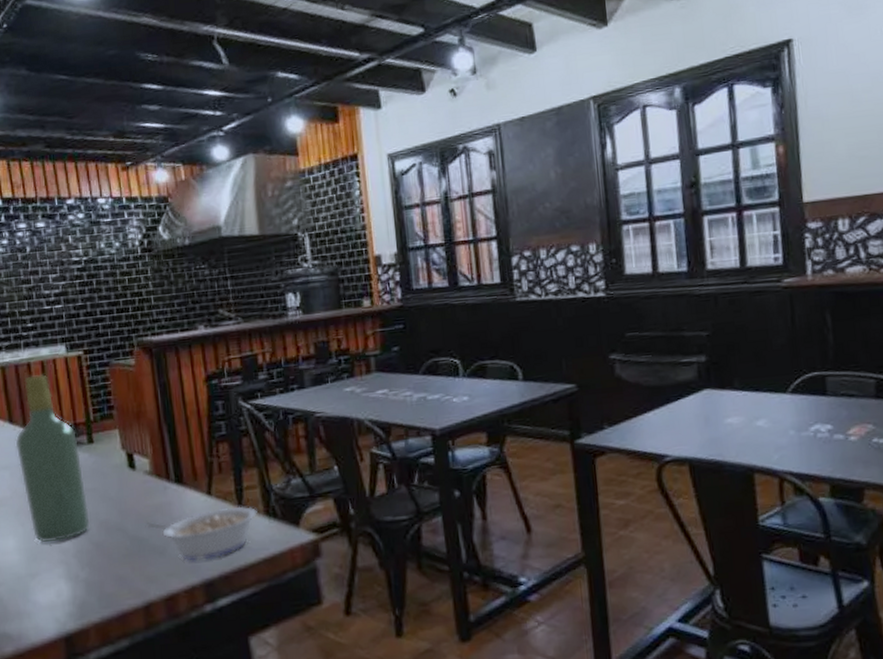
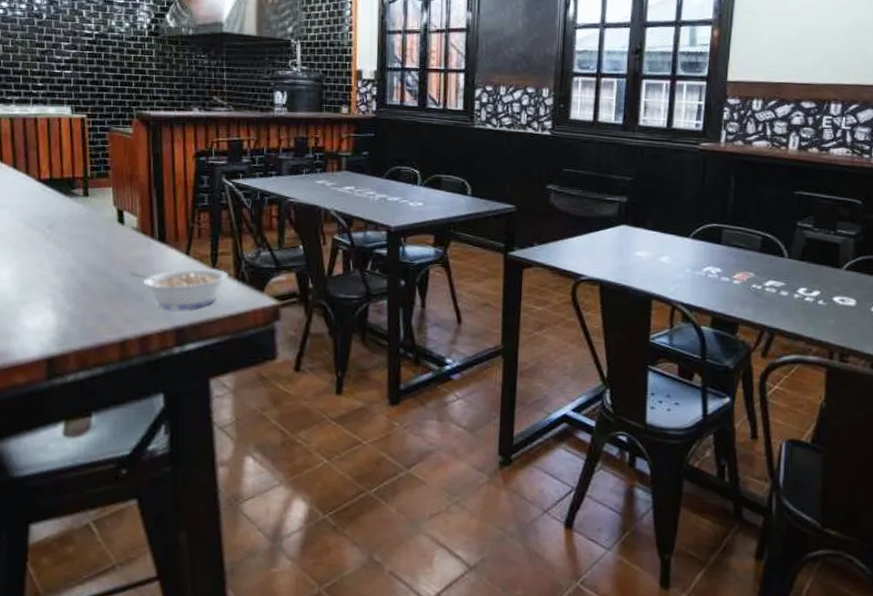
wine bottle: present [15,374,90,543] -> none [17,130,79,277]

